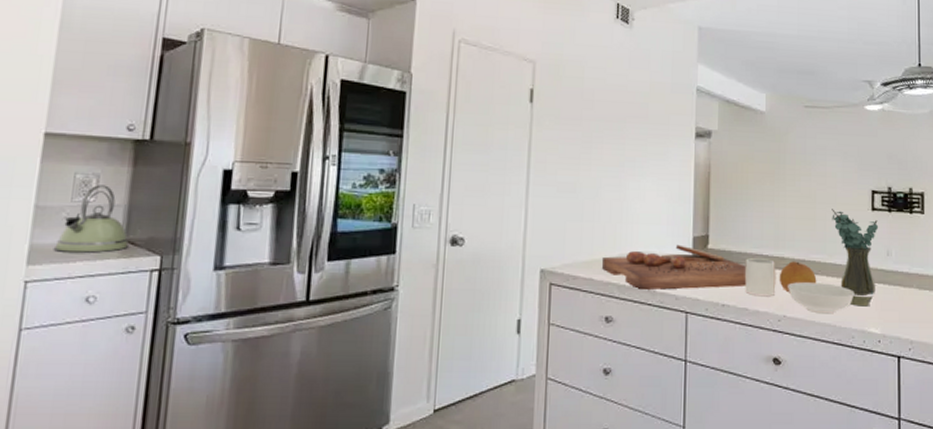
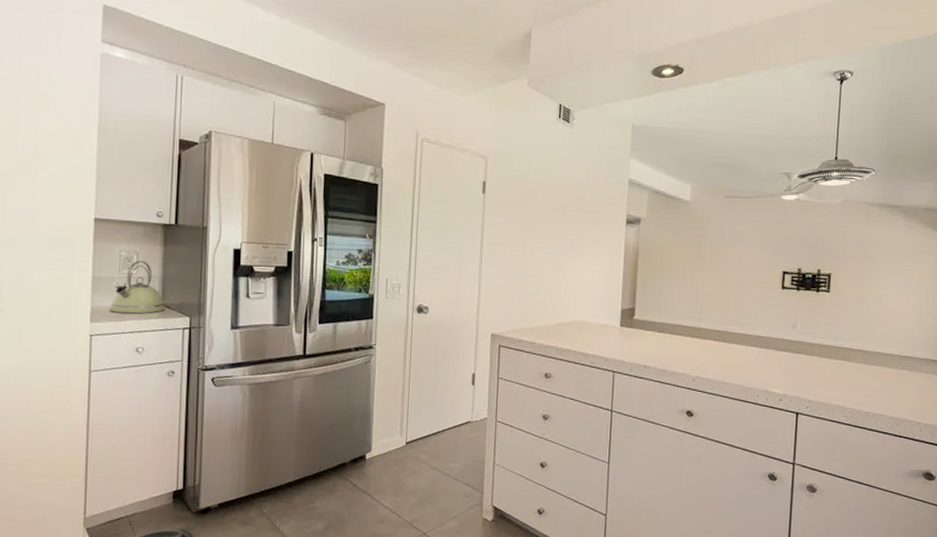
cutting board: present [602,244,747,291] -> none [543,315,667,353]
mug: present [744,258,776,297] -> none [664,328,693,361]
fruit: present [779,261,817,292] -> none [695,331,729,357]
bowl: present [788,282,855,314] -> none [702,349,762,376]
vase: present [832,209,878,307] -> none [745,287,787,371]

